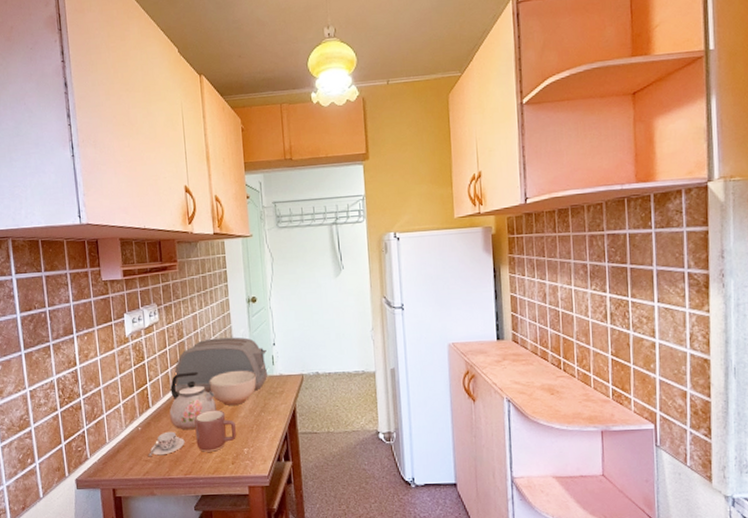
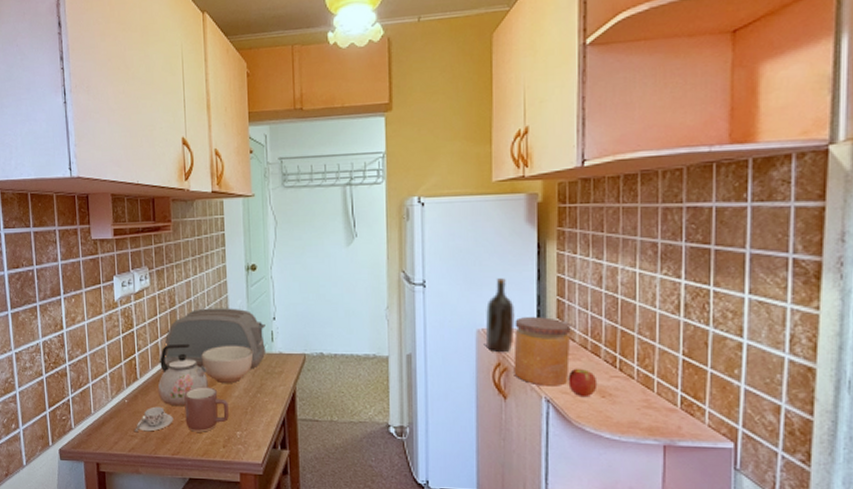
wine bottle: none [455,299,479,362] -> present [485,278,515,352]
jar: none [478,330,524,389] -> present [513,317,571,386]
fruit: none [523,371,547,396] -> present [568,368,598,398]

